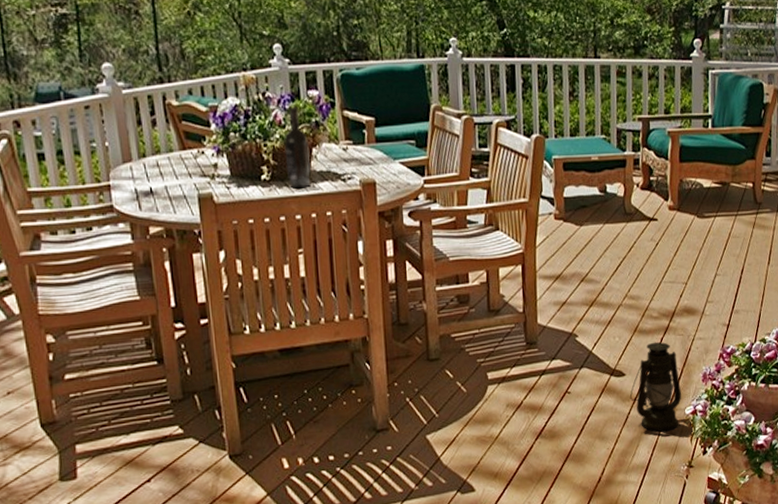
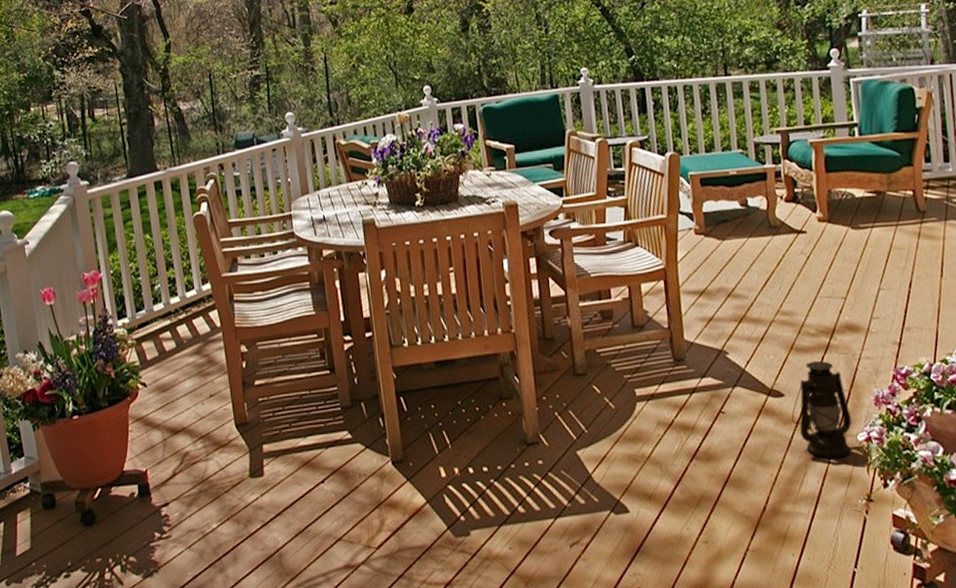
wine bottle: present [284,106,311,189] -> none [434,139,459,213]

